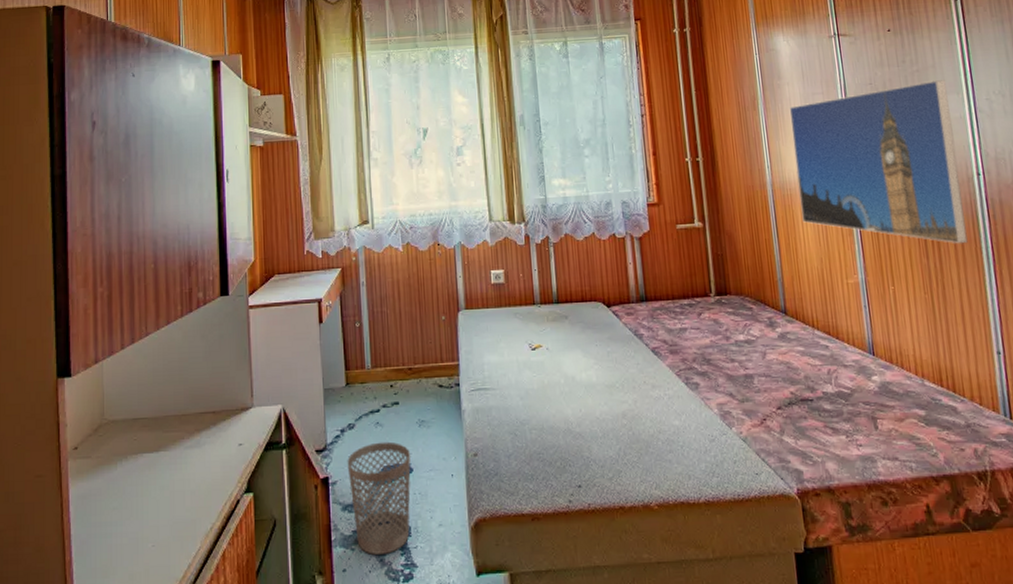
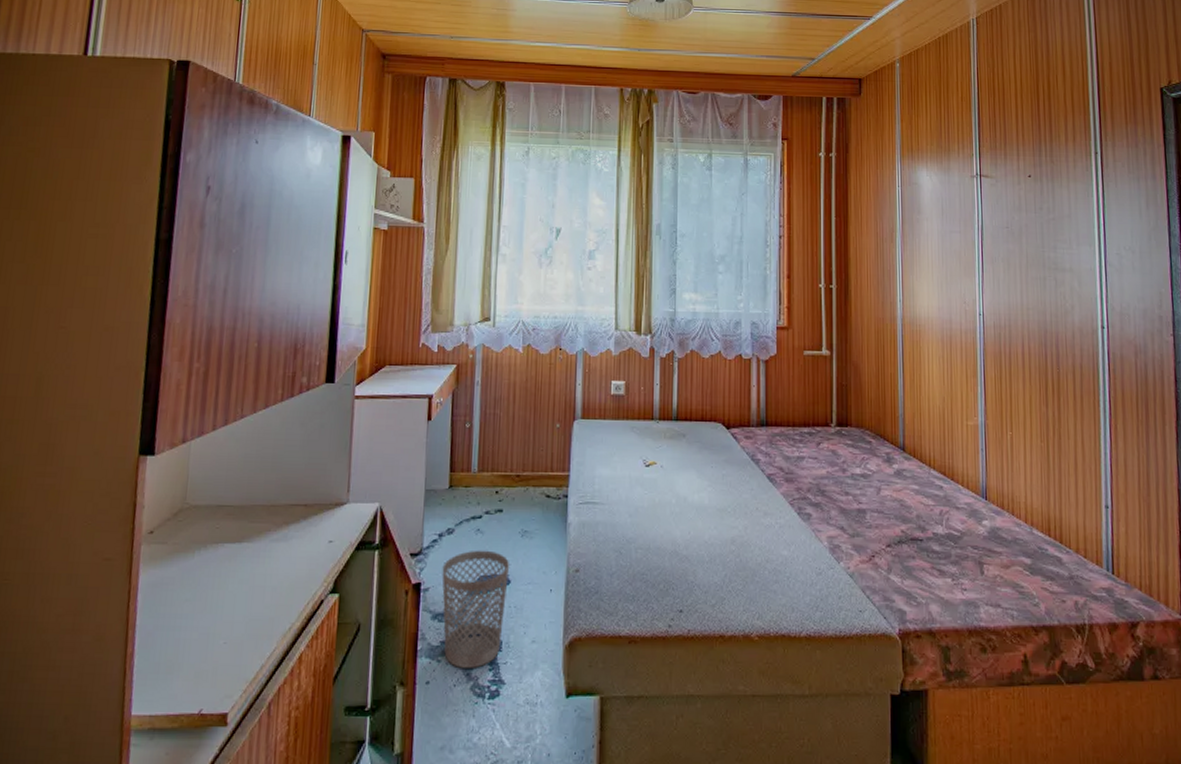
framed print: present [789,80,968,244] -> none [926,230,1087,396]

